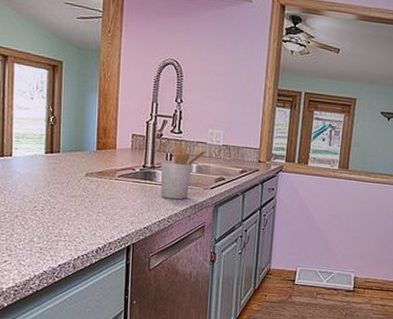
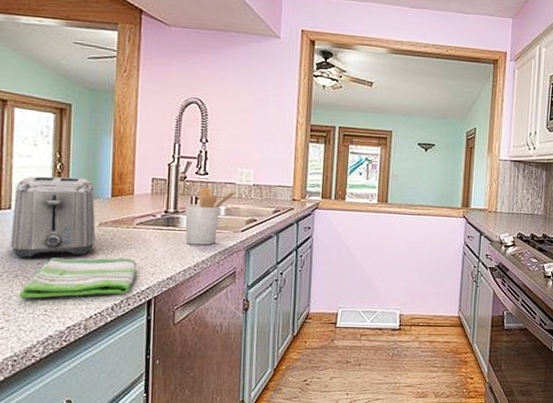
toaster: none [12,127,83,201] -> present [10,176,96,258]
dish towel: none [19,202,118,239] -> present [20,257,137,299]

